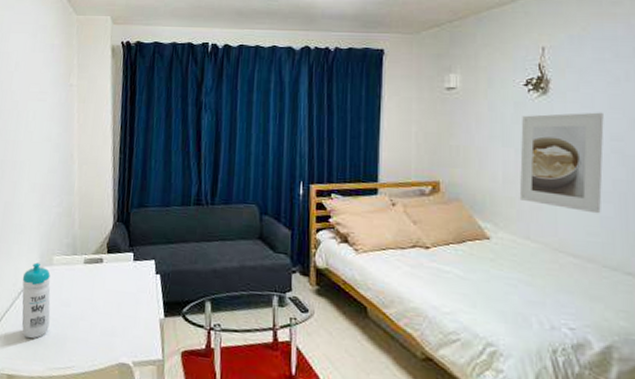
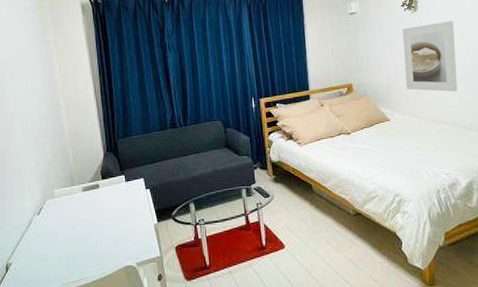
water bottle: present [21,262,51,339] -> none [28,198,59,263]

